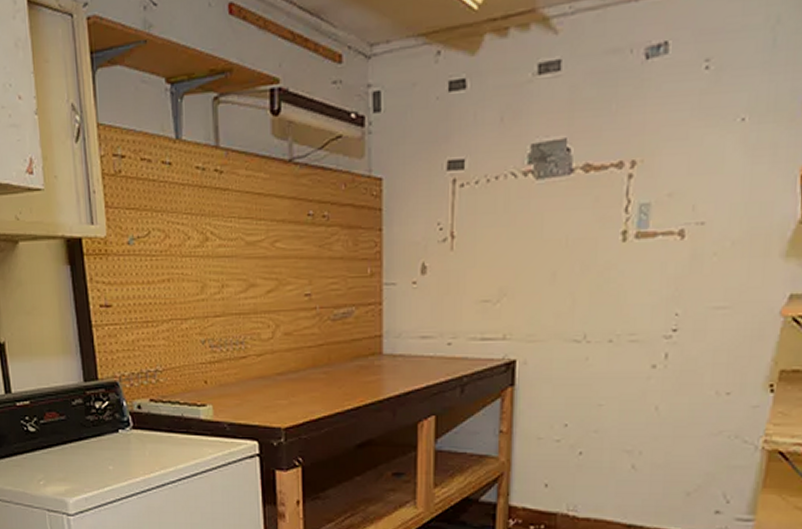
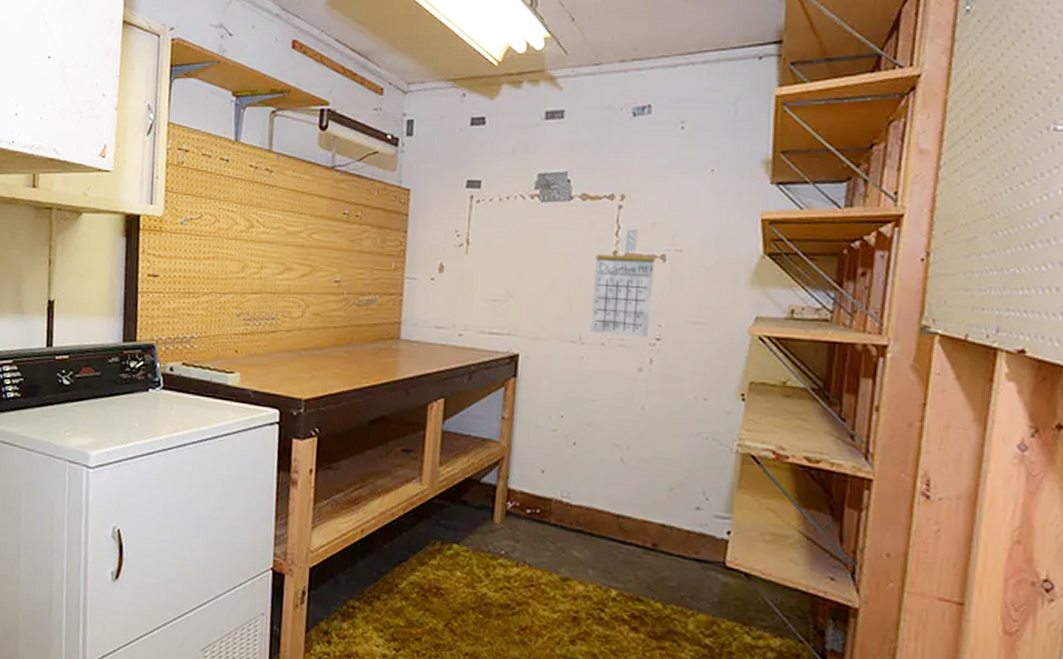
calendar: none [596,214,673,330] -> present [590,238,656,338]

